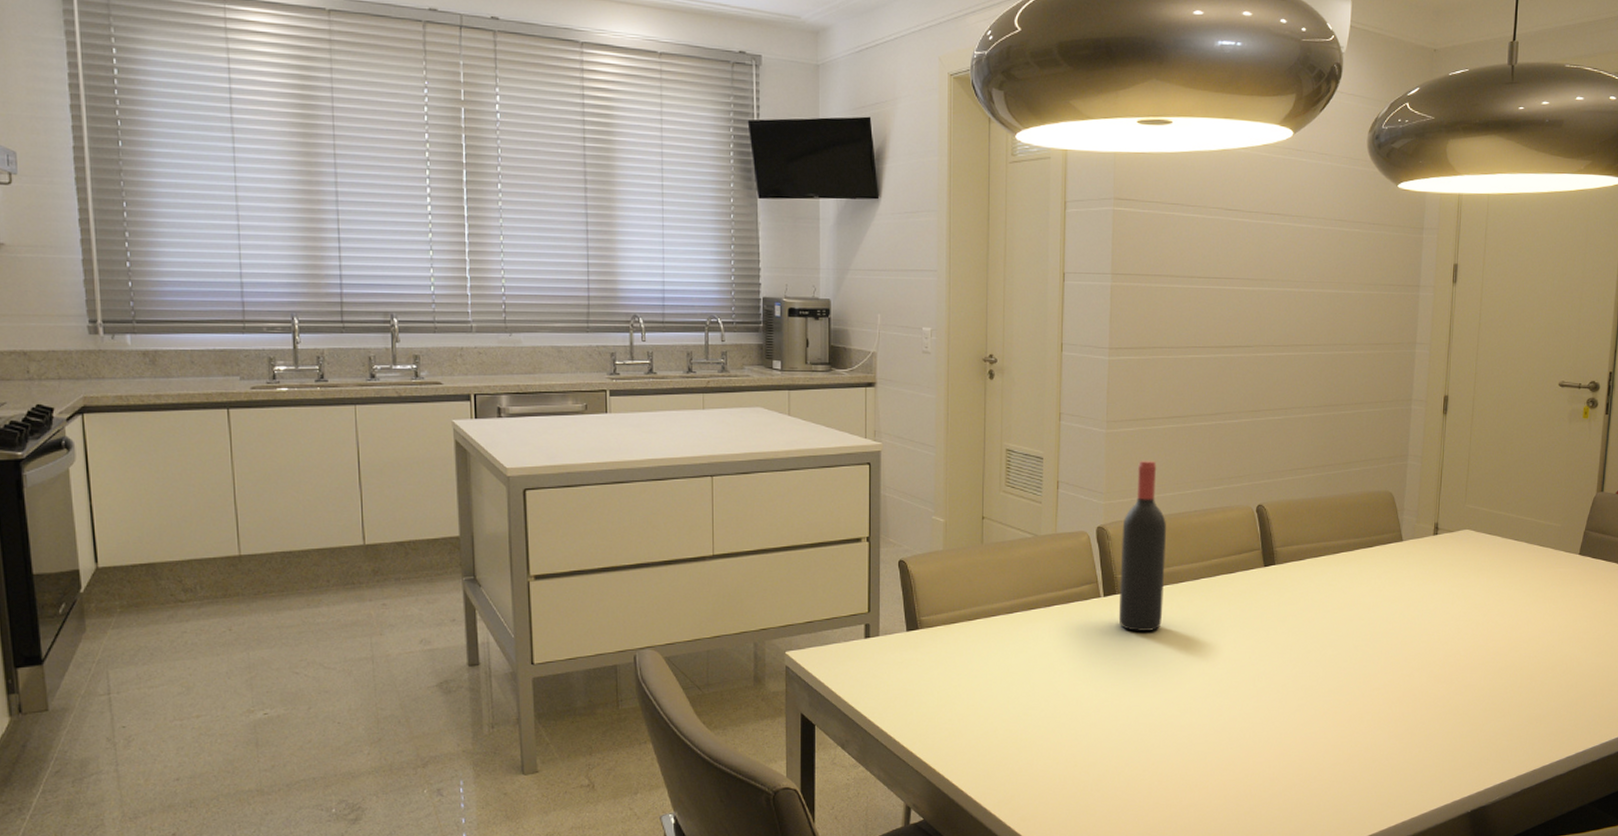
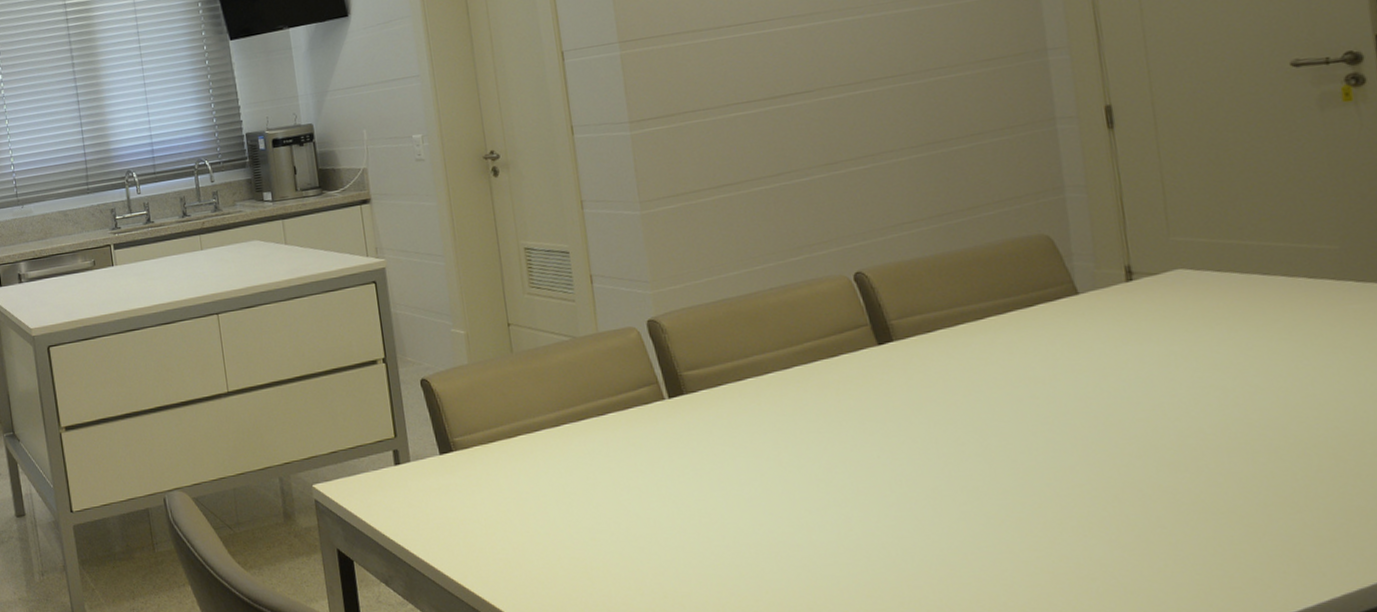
wine bottle: present [1118,460,1166,631] -> none [678,238,750,436]

